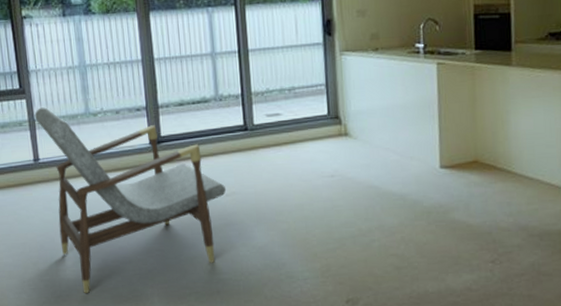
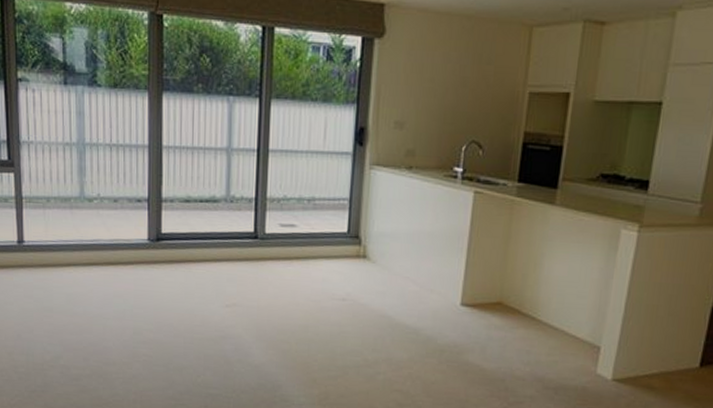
armchair: present [34,107,226,293] -> none [22,184,226,391]

